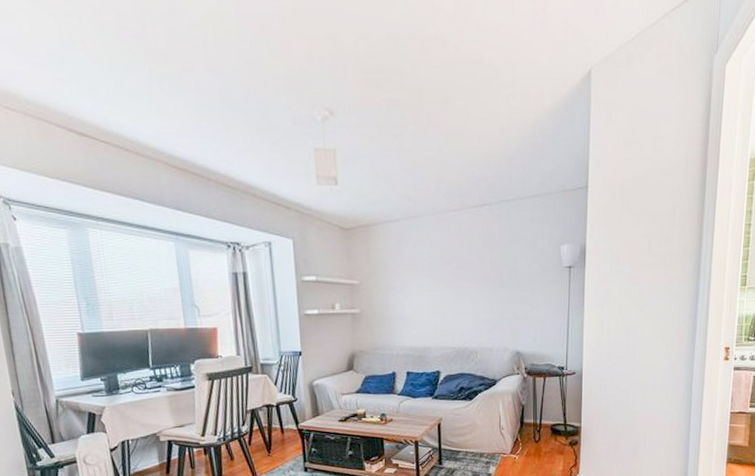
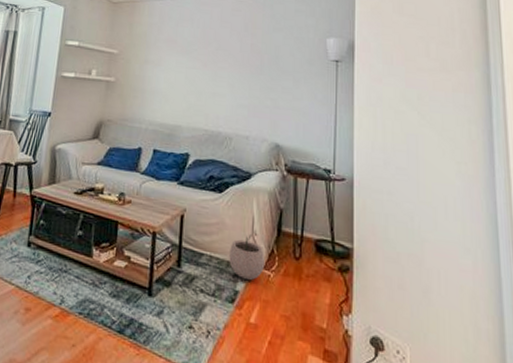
plant pot: none [482,428,510,464] -> present [229,233,264,280]

